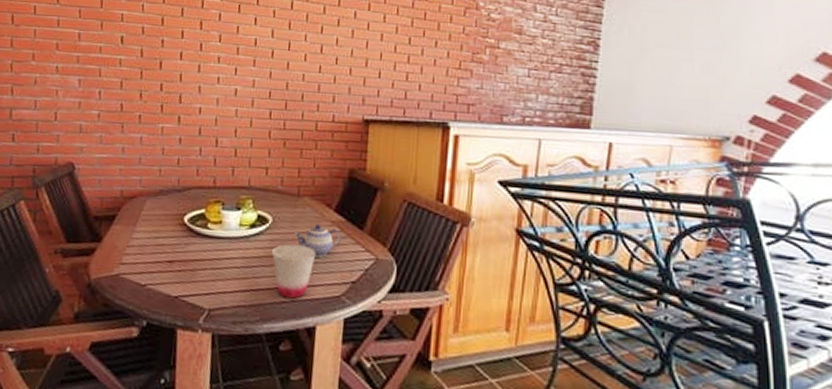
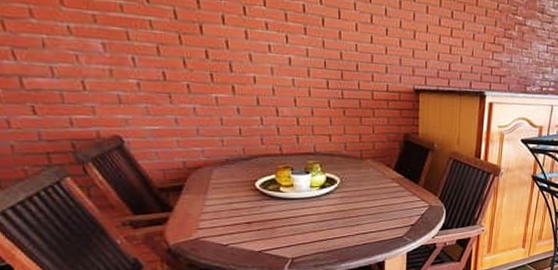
cup: present [272,244,316,299] -> none [343,200,381,242]
teapot: present [295,224,341,257] -> none [361,181,400,208]

